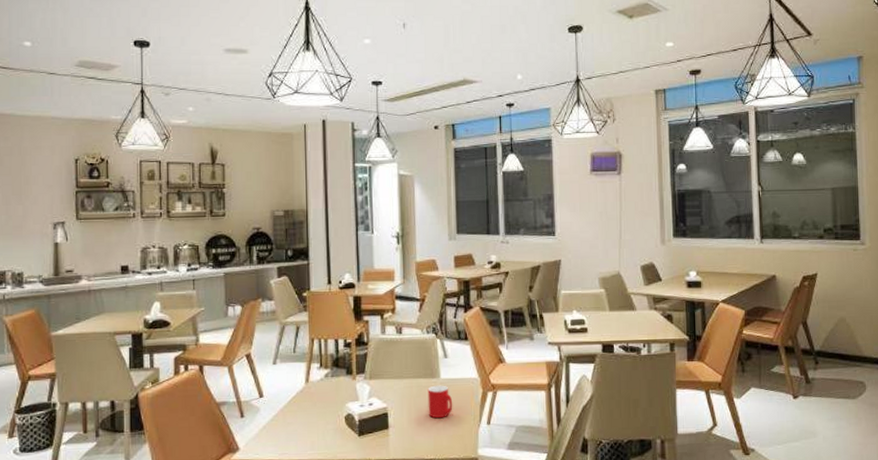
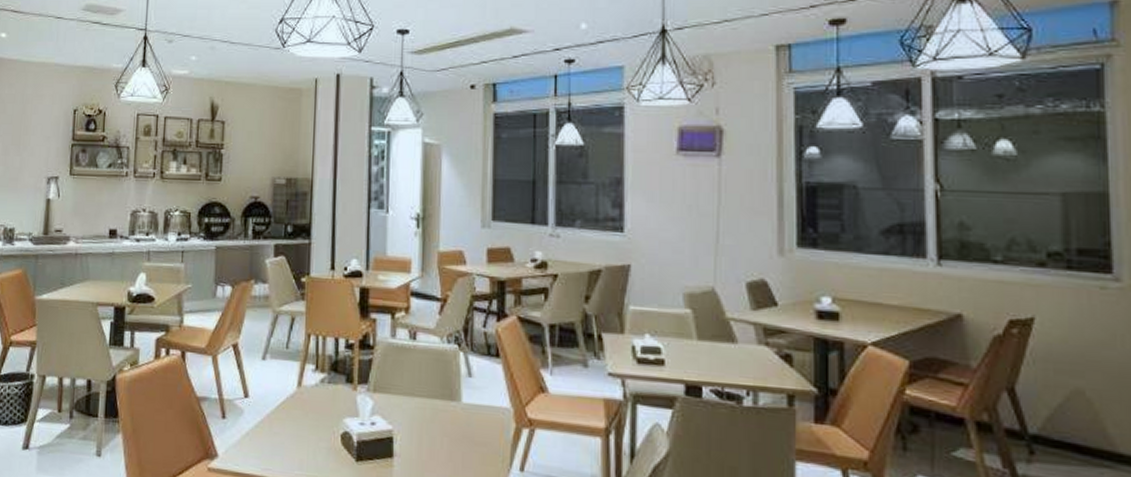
cup: present [427,385,453,419] -> none [443,410,476,454]

